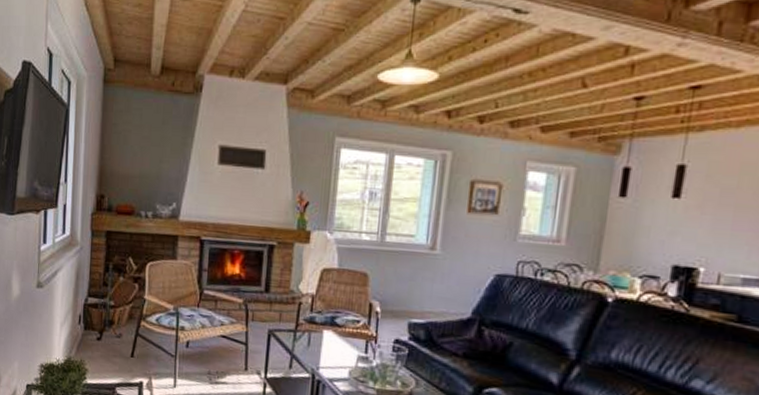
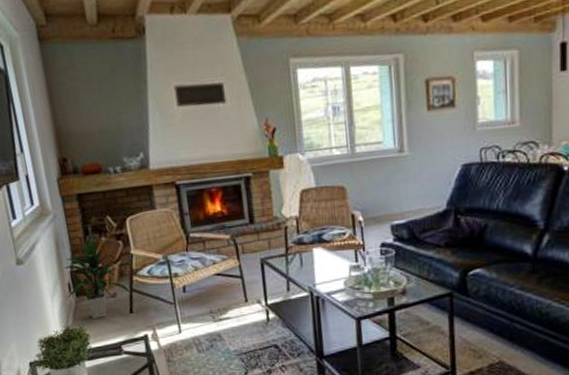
indoor plant: none [75,275,137,356] -> present [62,238,132,318]

